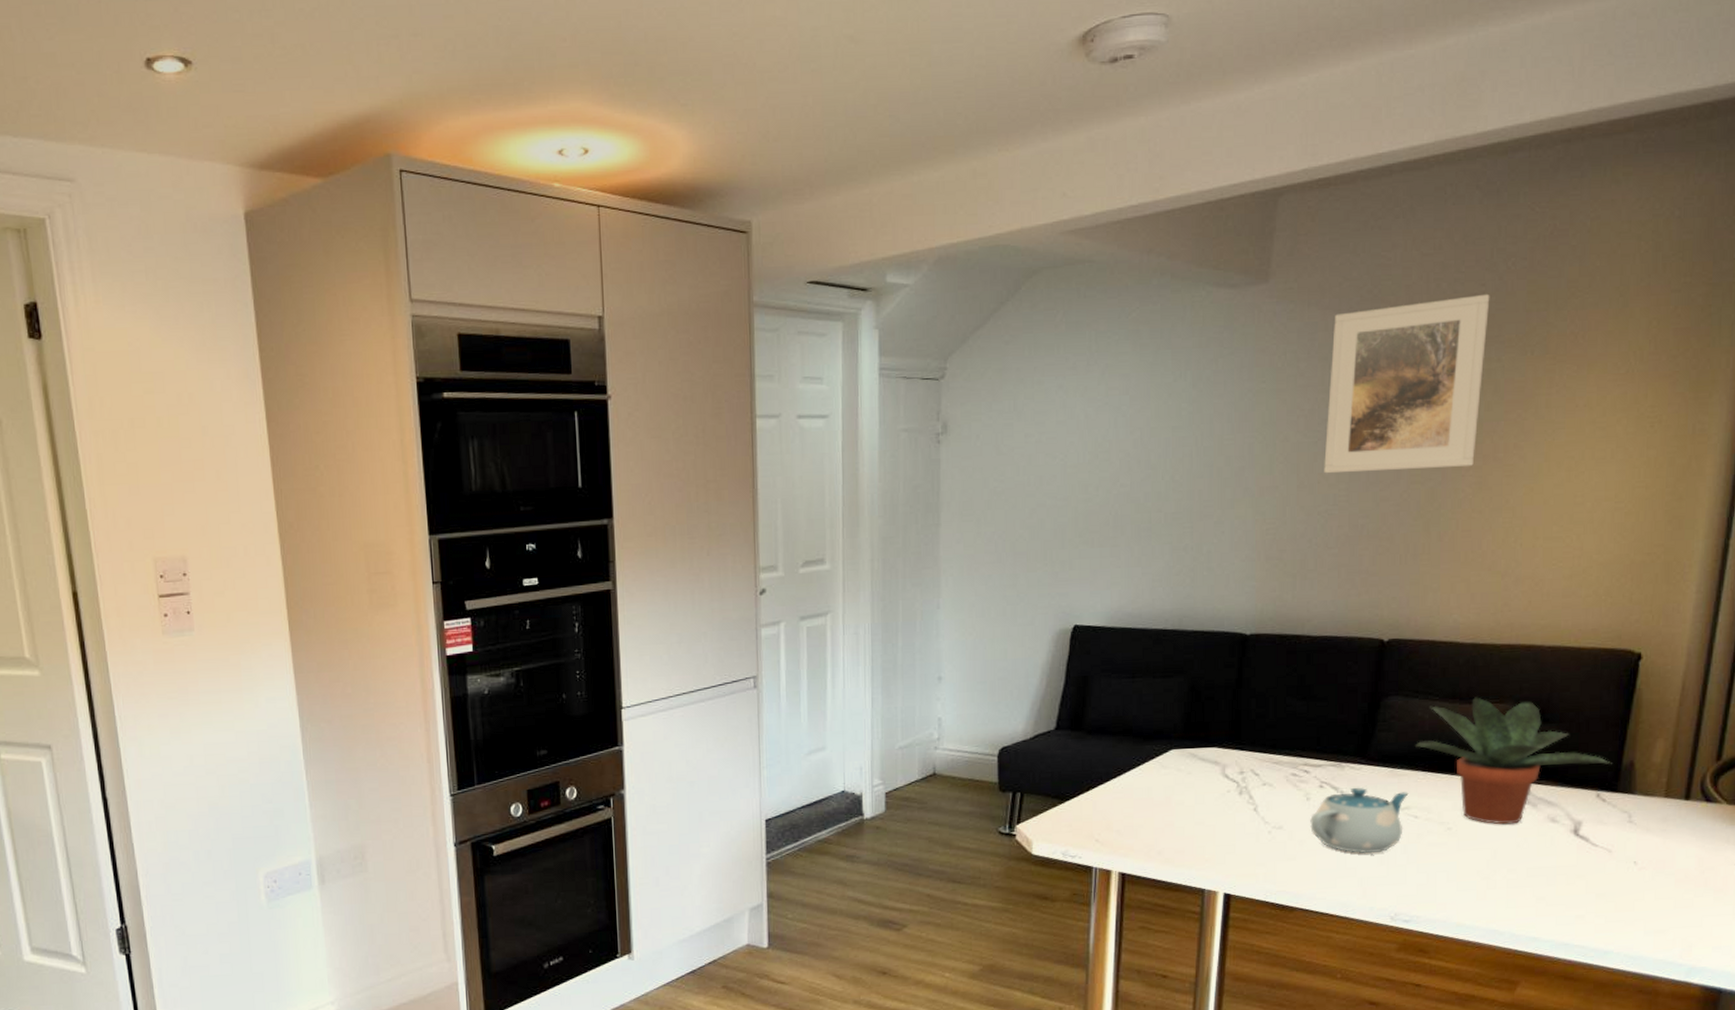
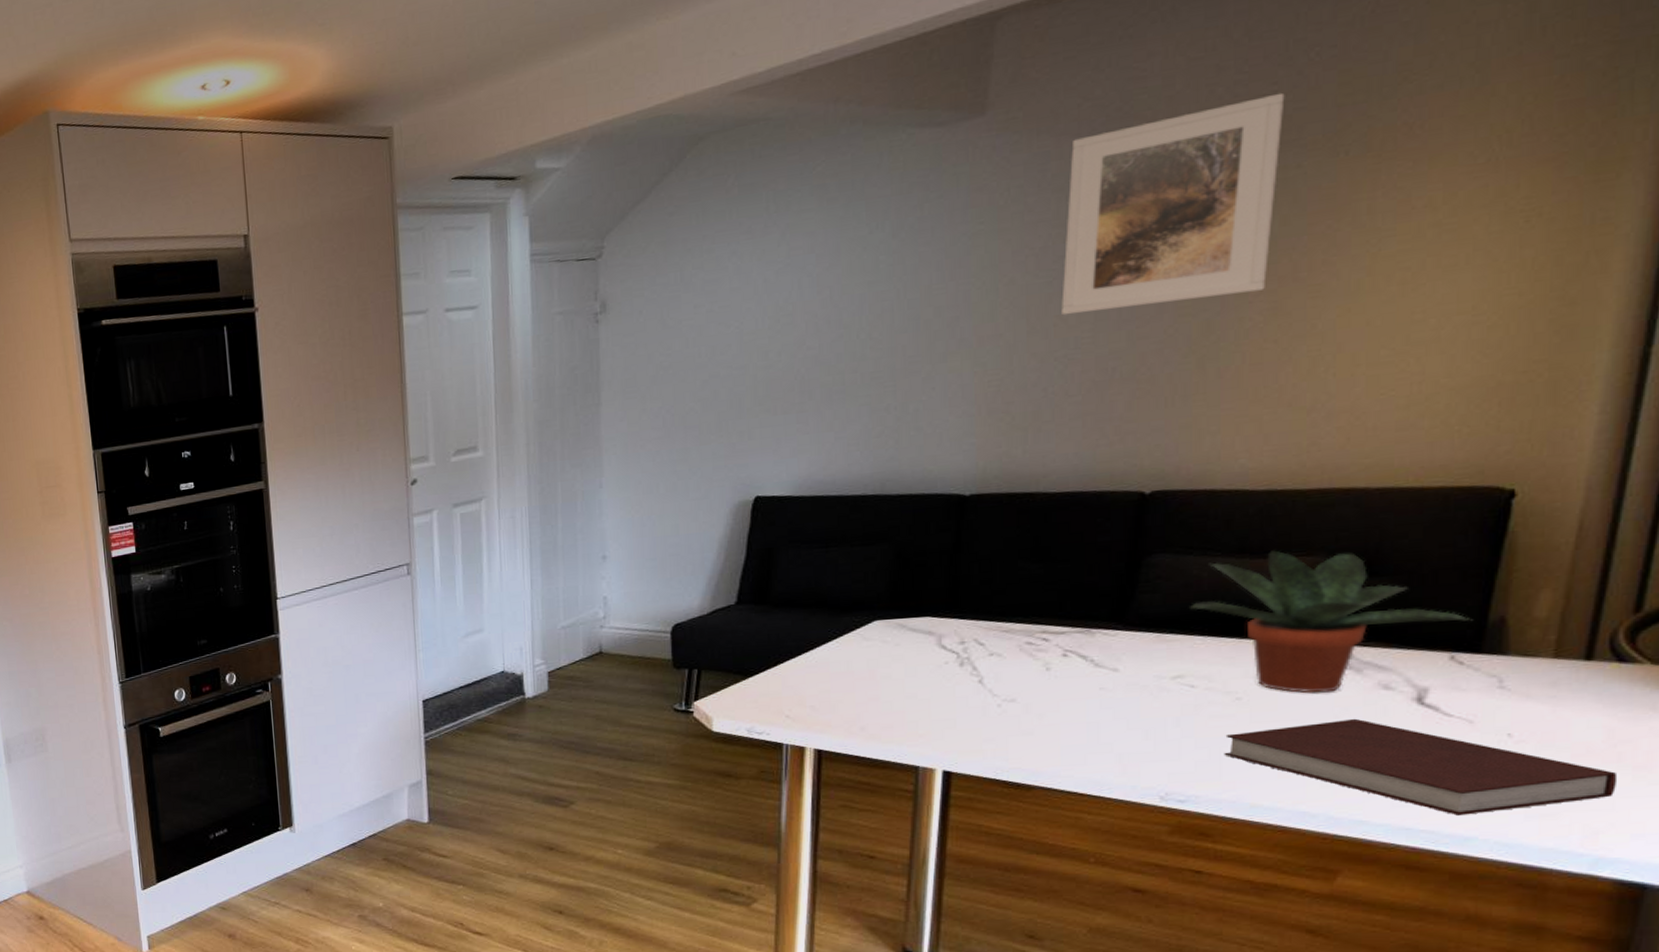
teapot: present [1310,787,1409,854] -> none [1051,655,1182,728]
notebook: none [1438,847,1705,932] -> present [1224,718,1618,815]

